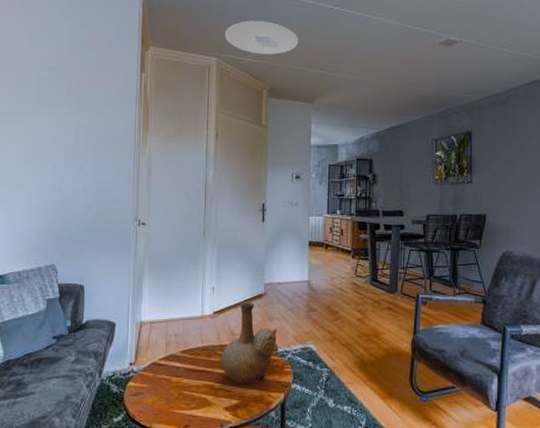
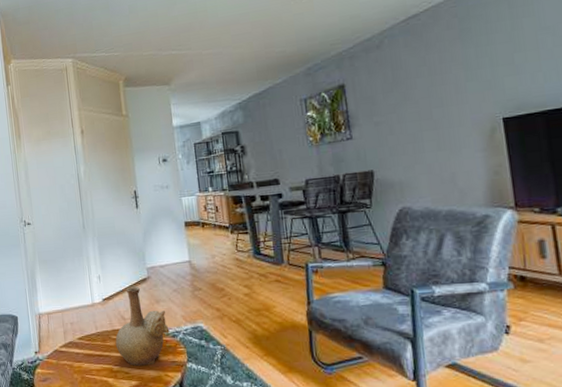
ceiling light: present [224,21,299,55] -> none [75,13,147,48]

